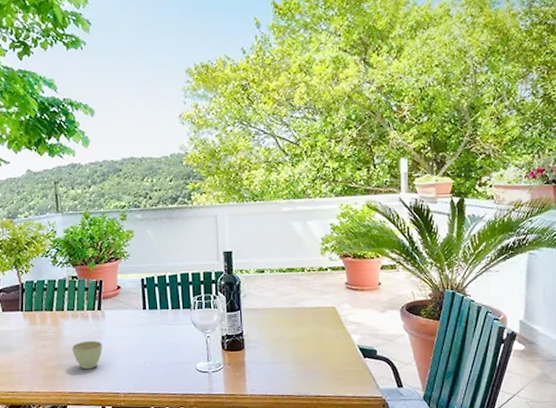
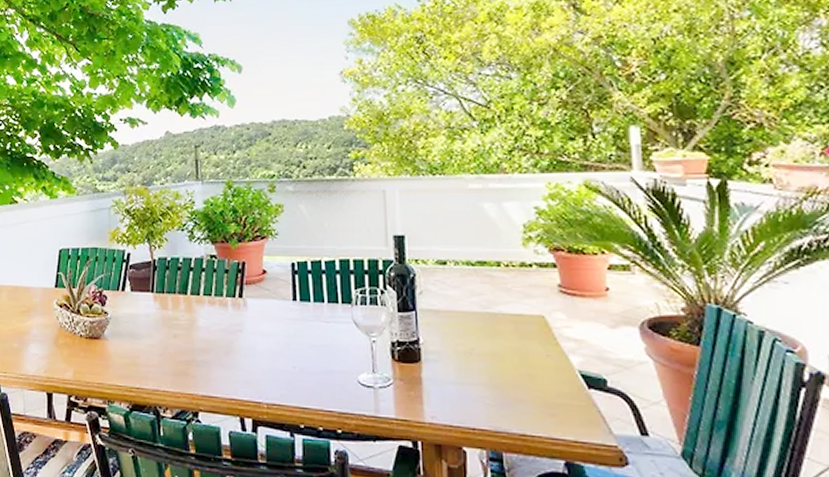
cup: present [71,340,102,370] -> none [206,333,243,370]

